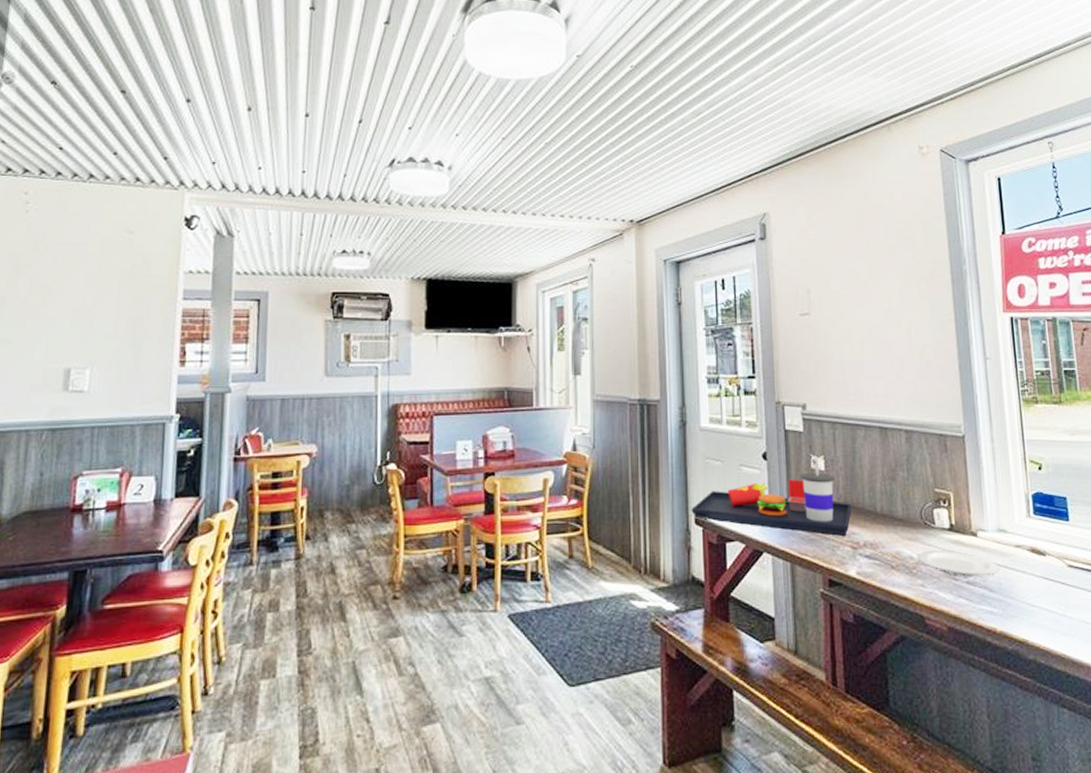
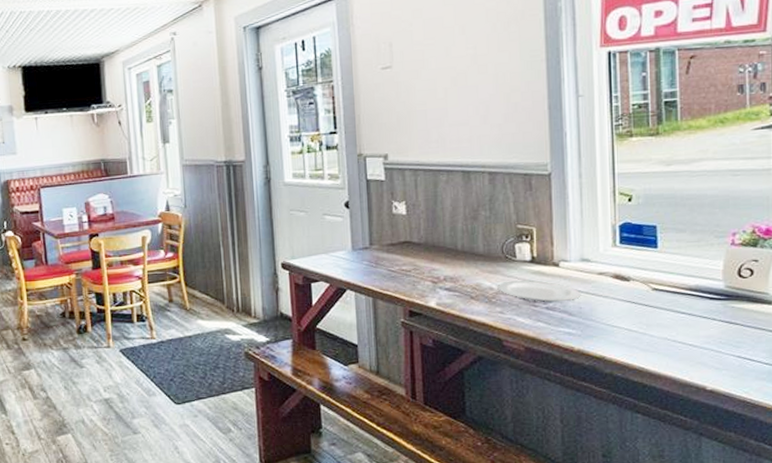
food tray: present [691,456,852,536] -> none [278,202,432,272]

